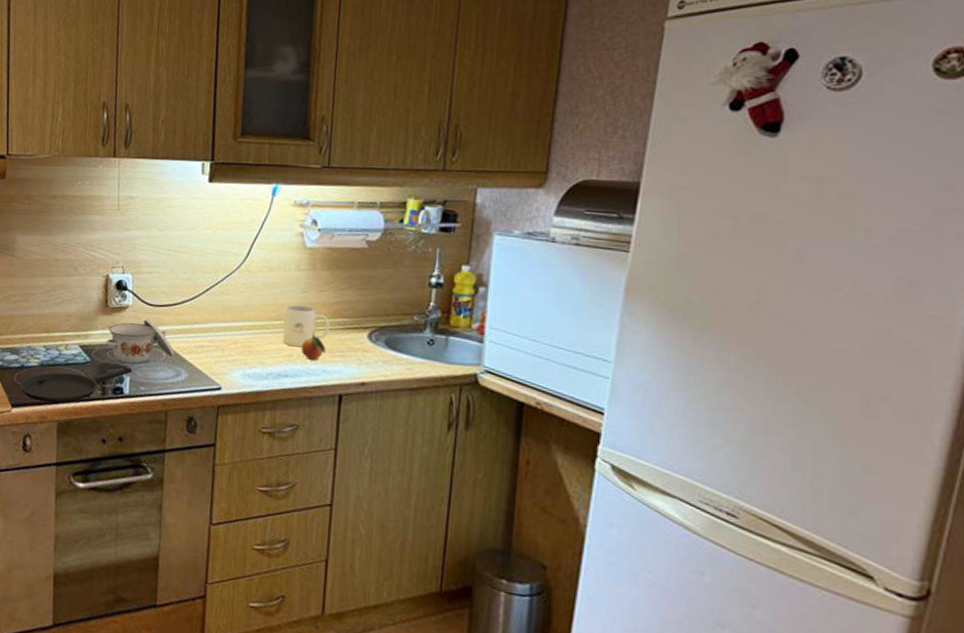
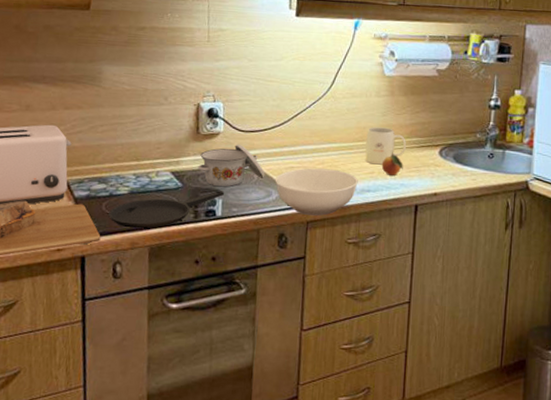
bowl: none [184,347,275,401] -> present [275,168,358,217]

